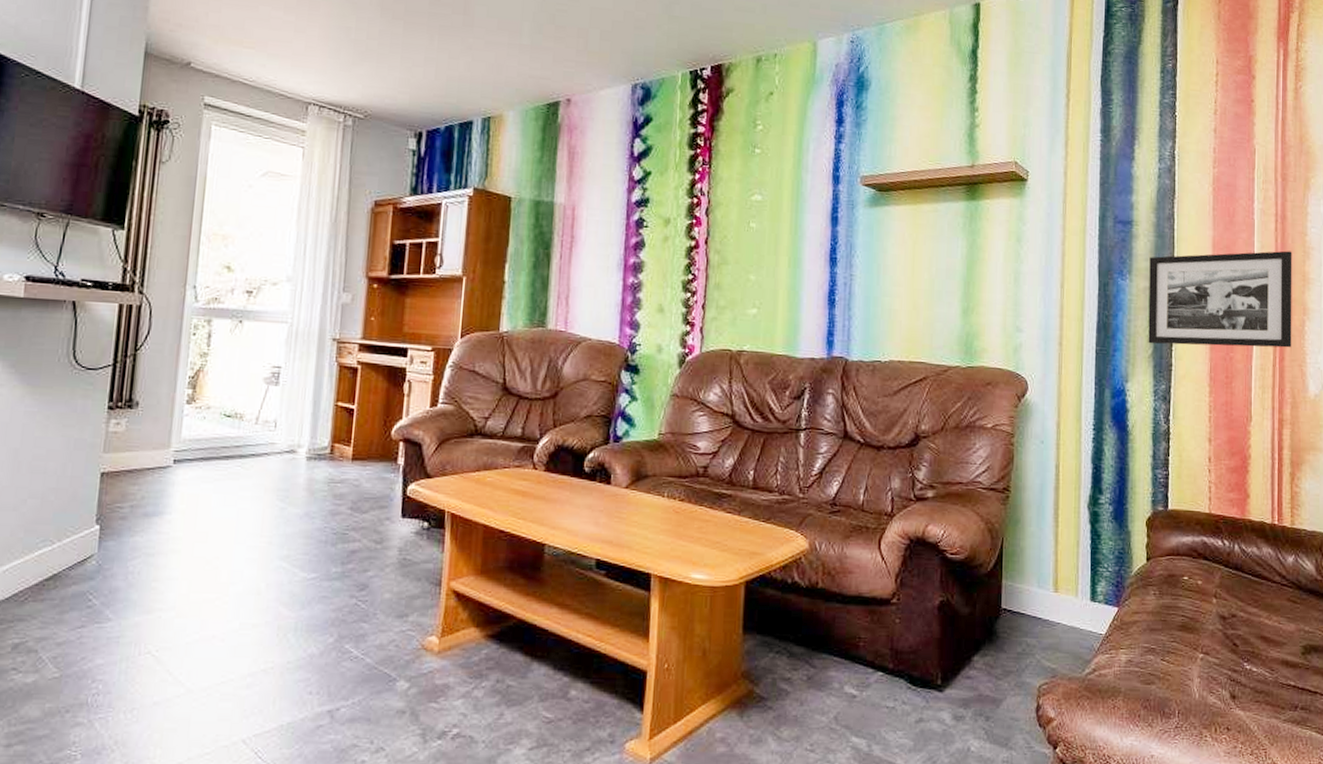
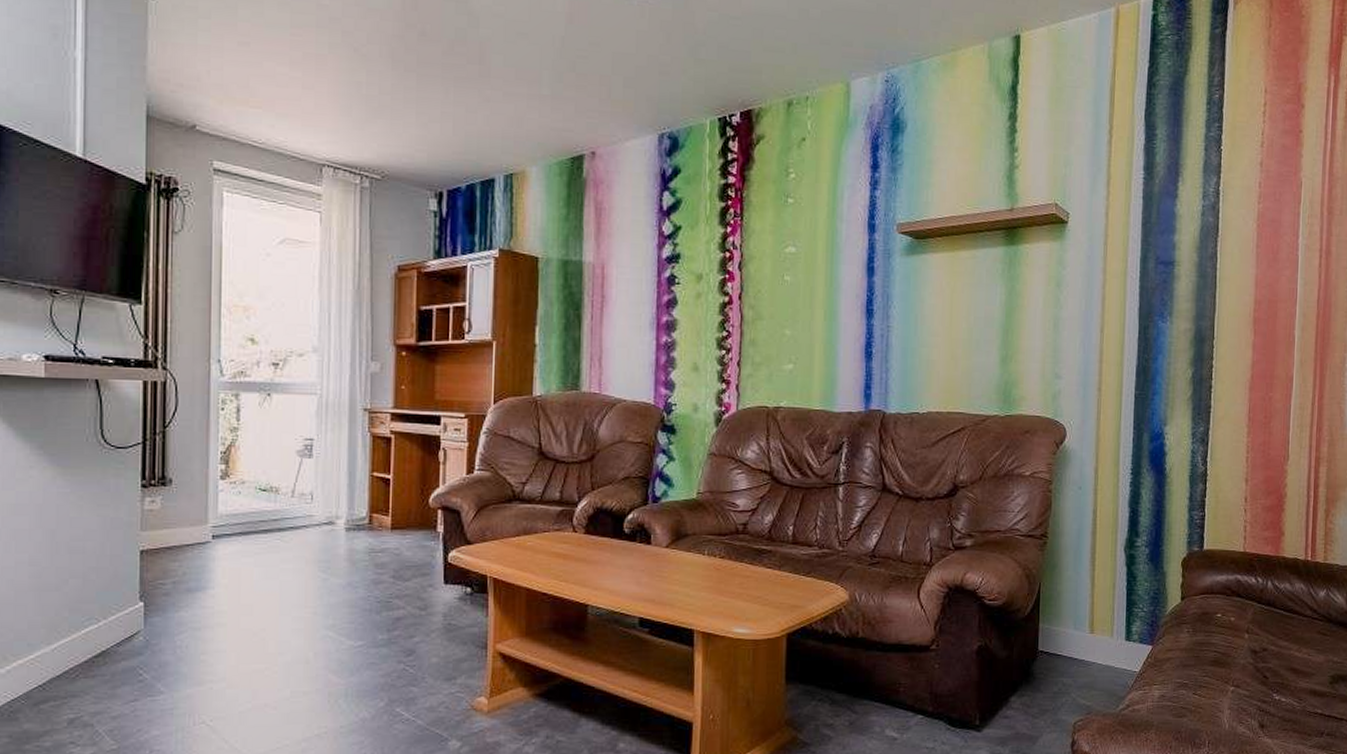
picture frame: present [1148,250,1292,348] -> none [1187,287,1336,387]

